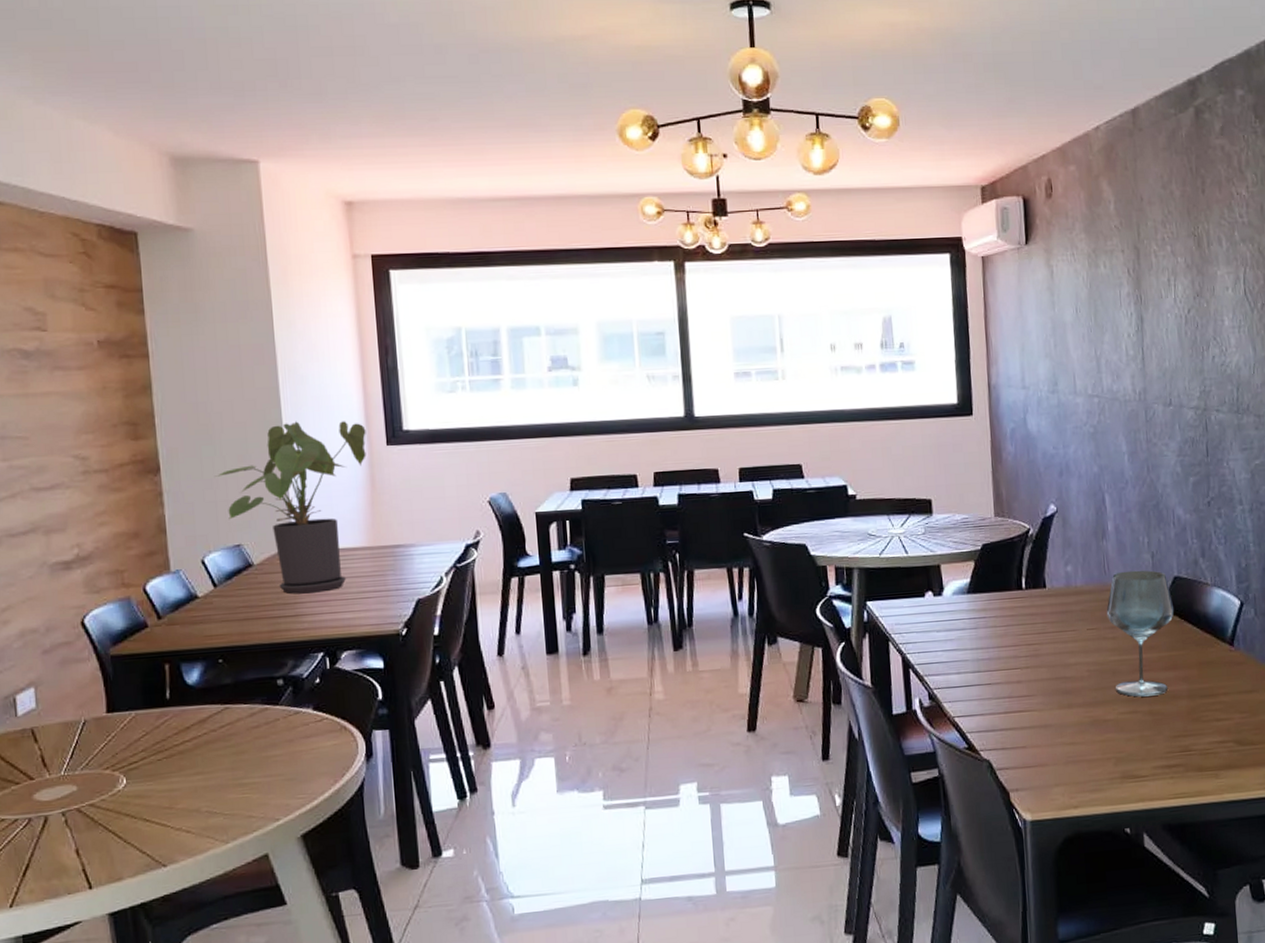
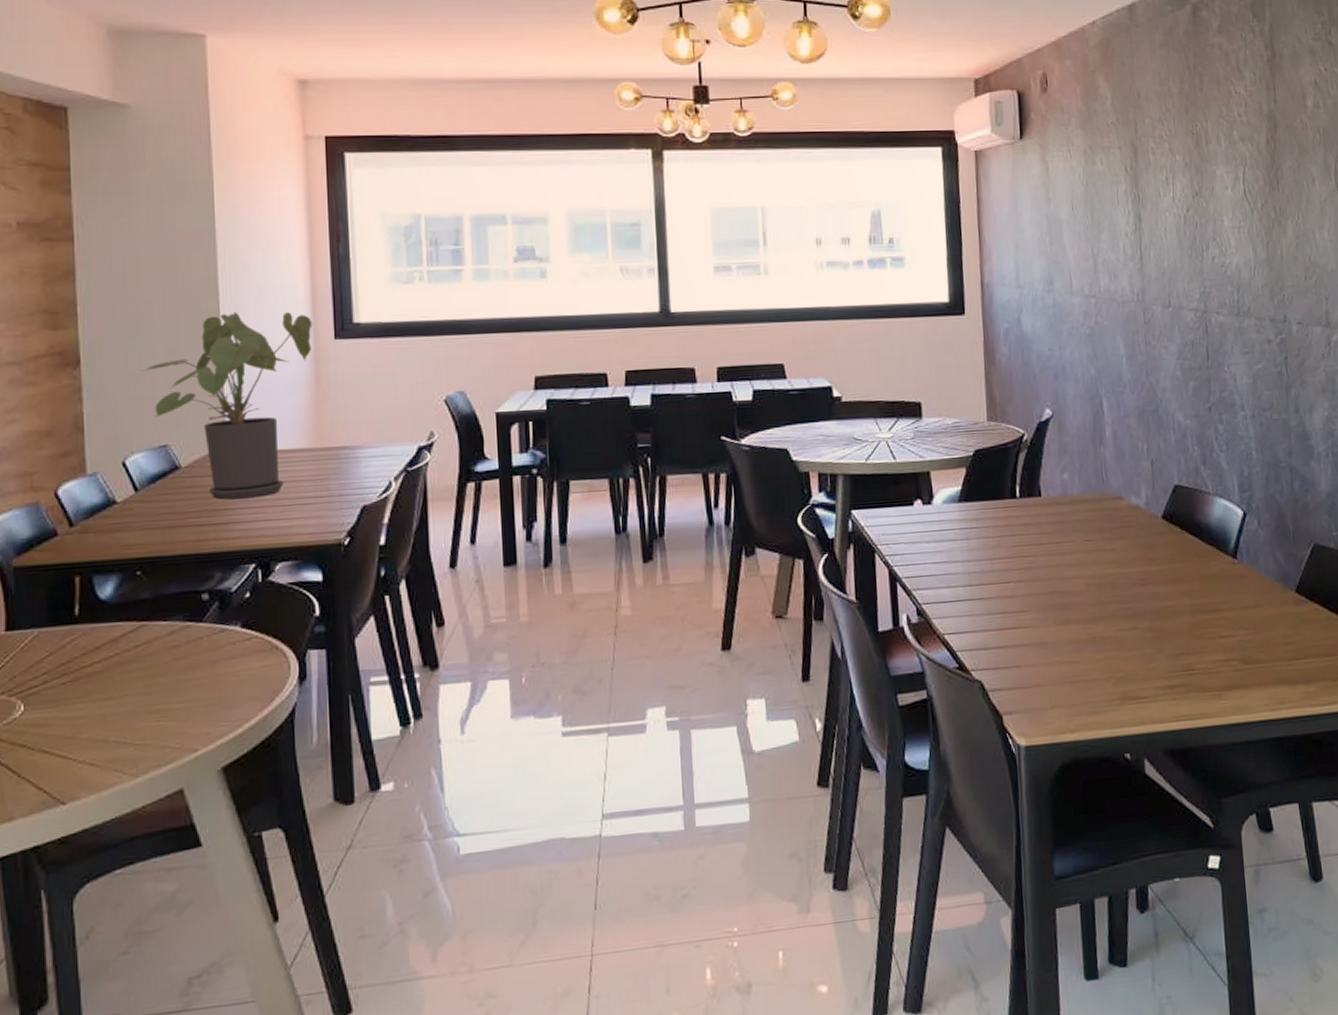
wine glass: present [1106,570,1174,697] -> none [1104,478,1174,613]

